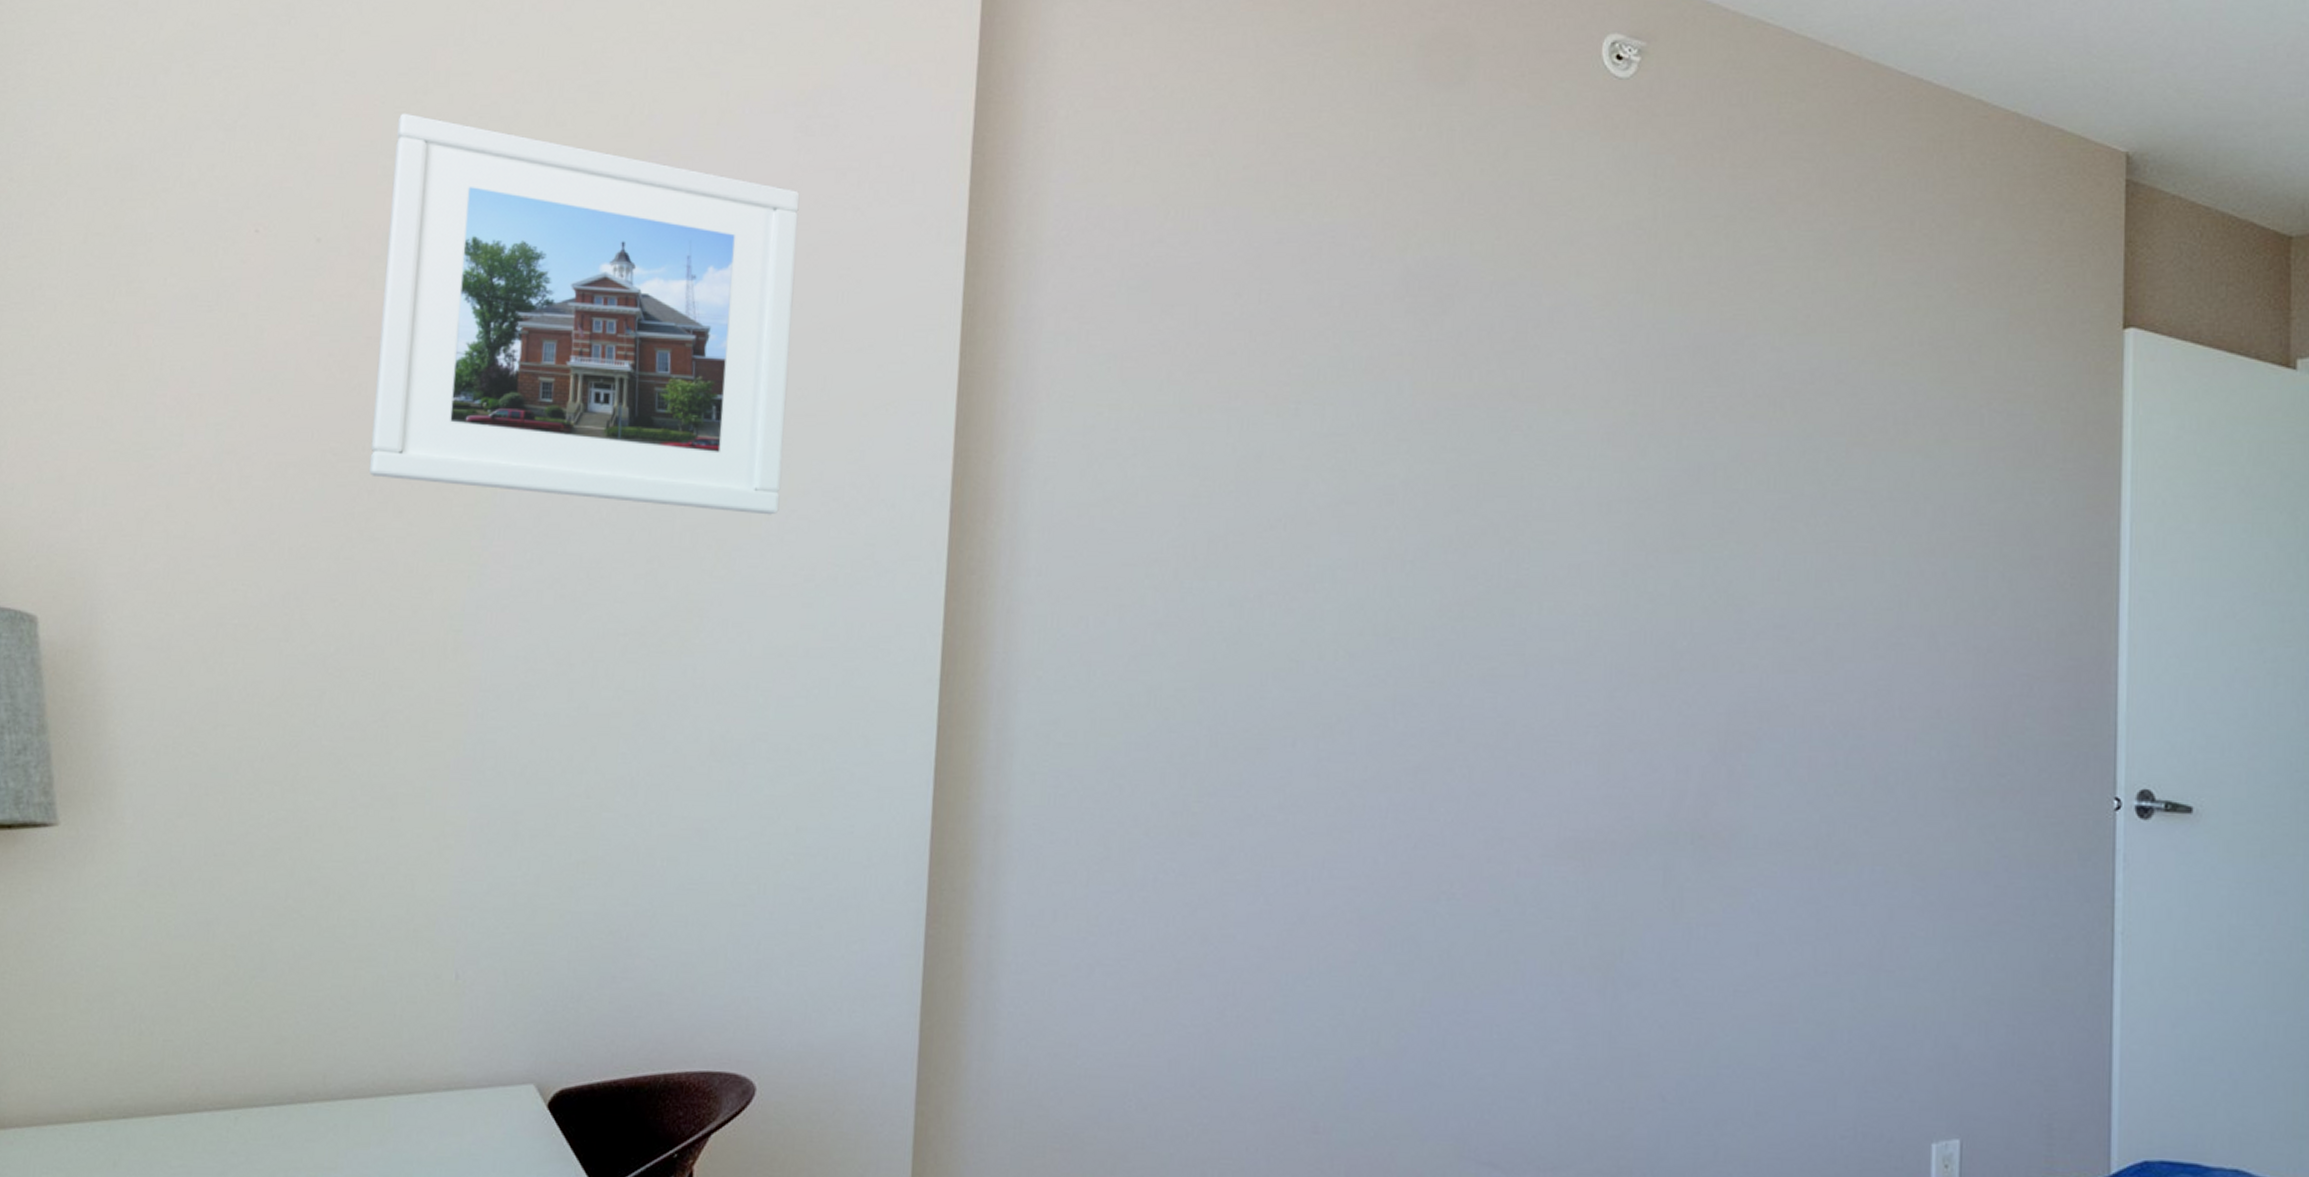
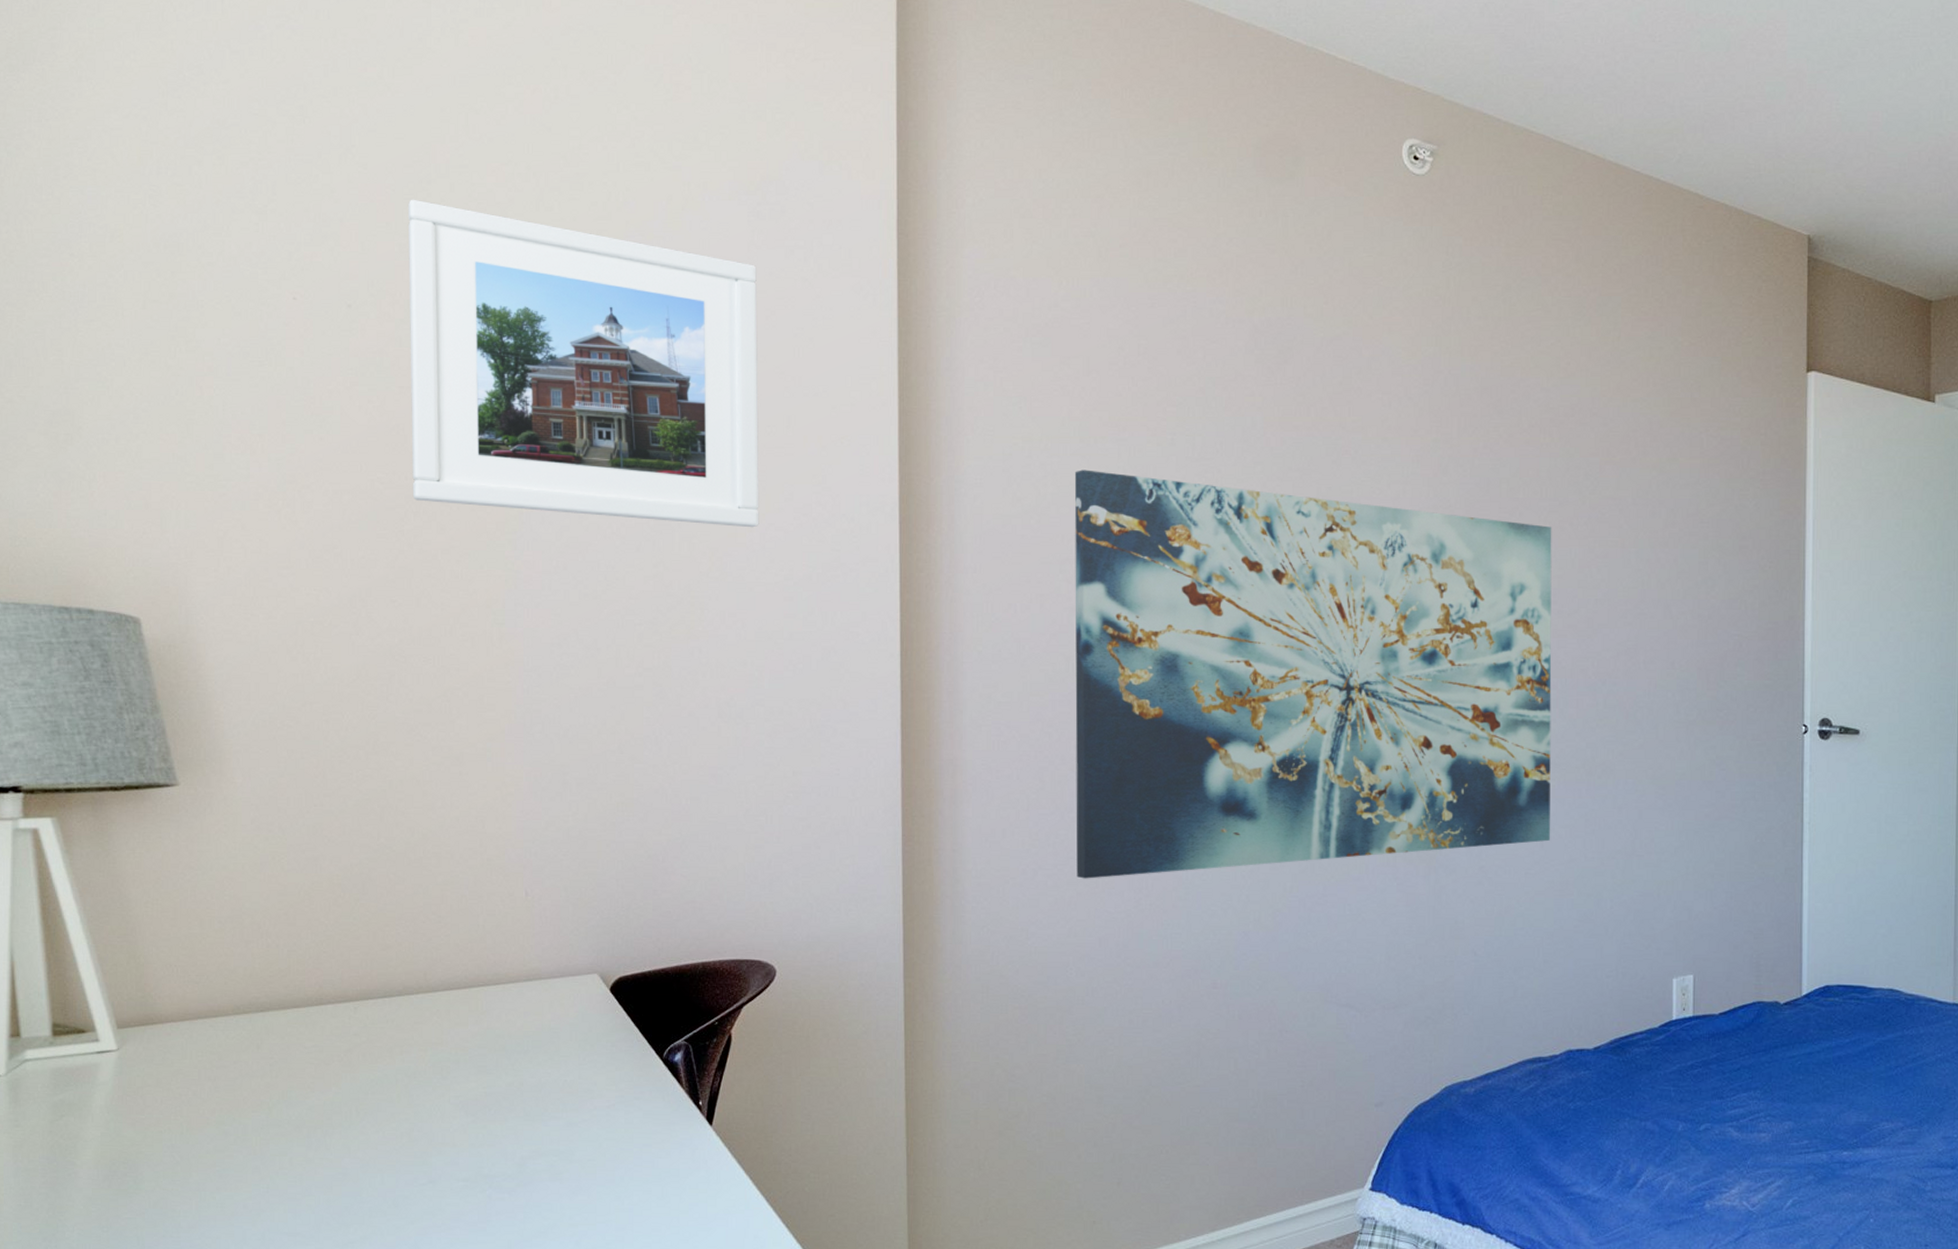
wall art: none [1144,446,1782,980] -> present [1074,469,1552,879]

